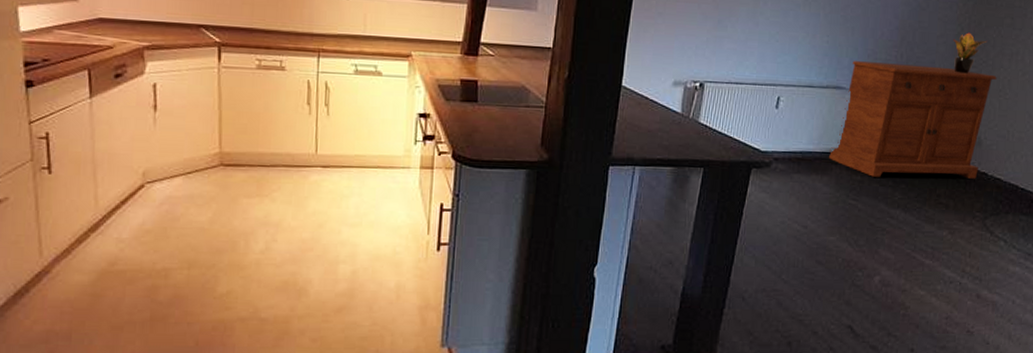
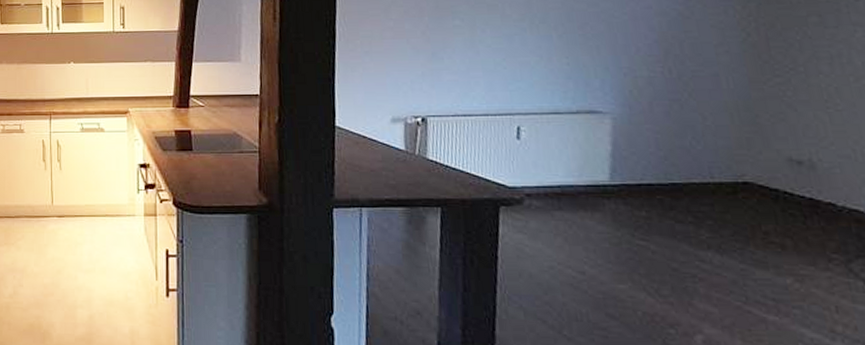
sideboard: present [829,61,997,179] -> none [596,79,820,212]
potted plant: present [953,32,988,74] -> none [738,37,790,85]

